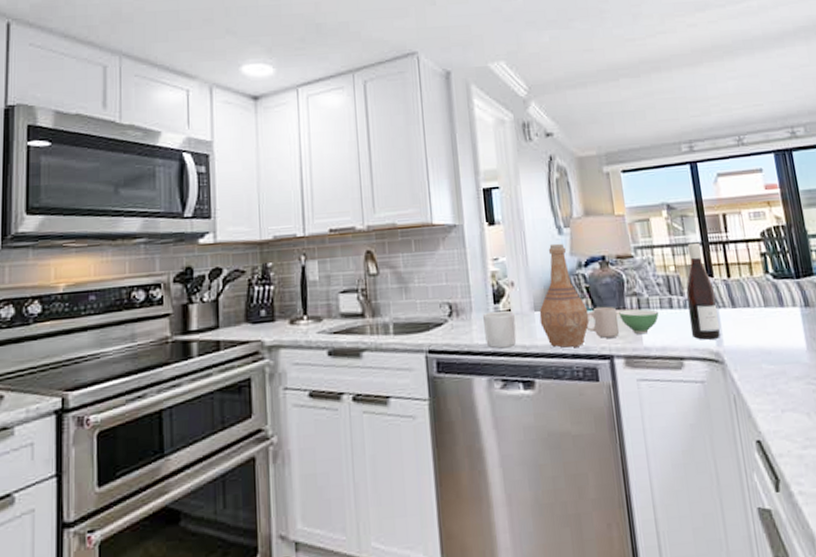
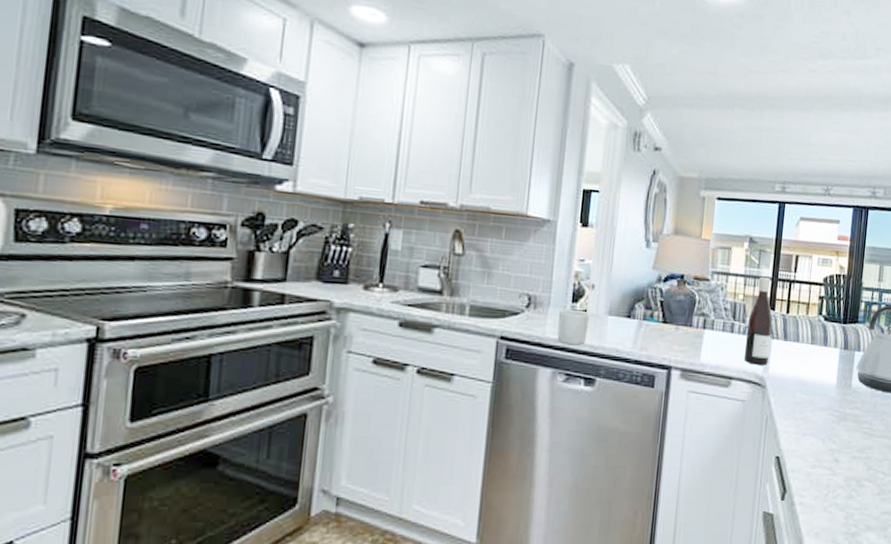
vase: present [539,243,590,348] -> none [611,255,658,354]
cup: present [586,306,619,338] -> none [652,320,684,351]
bowl: present [619,309,659,335] -> none [685,327,721,352]

